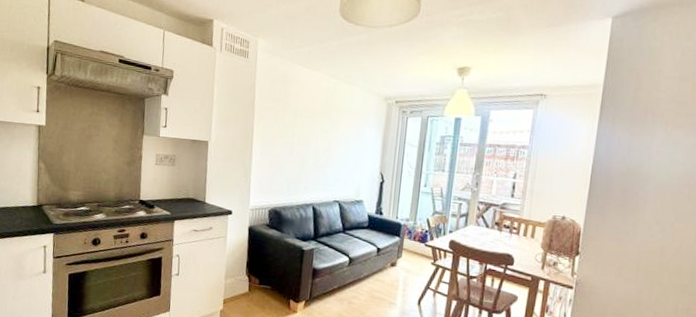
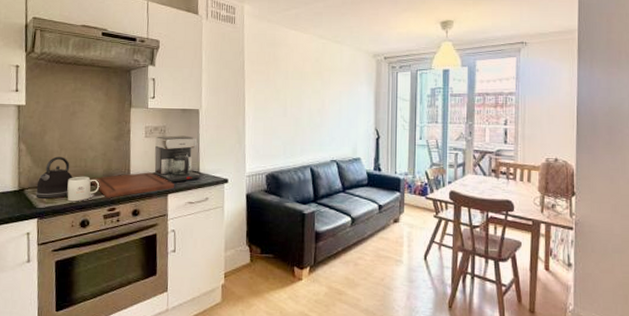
kettle: none [52,177,87,216] -> present [36,156,73,199]
mug: none [81,197,112,221] -> present [67,176,100,202]
cutting board: none [102,198,182,221] -> present [90,172,175,199]
coffee maker: none [162,164,206,210] -> present [154,135,200,183]

